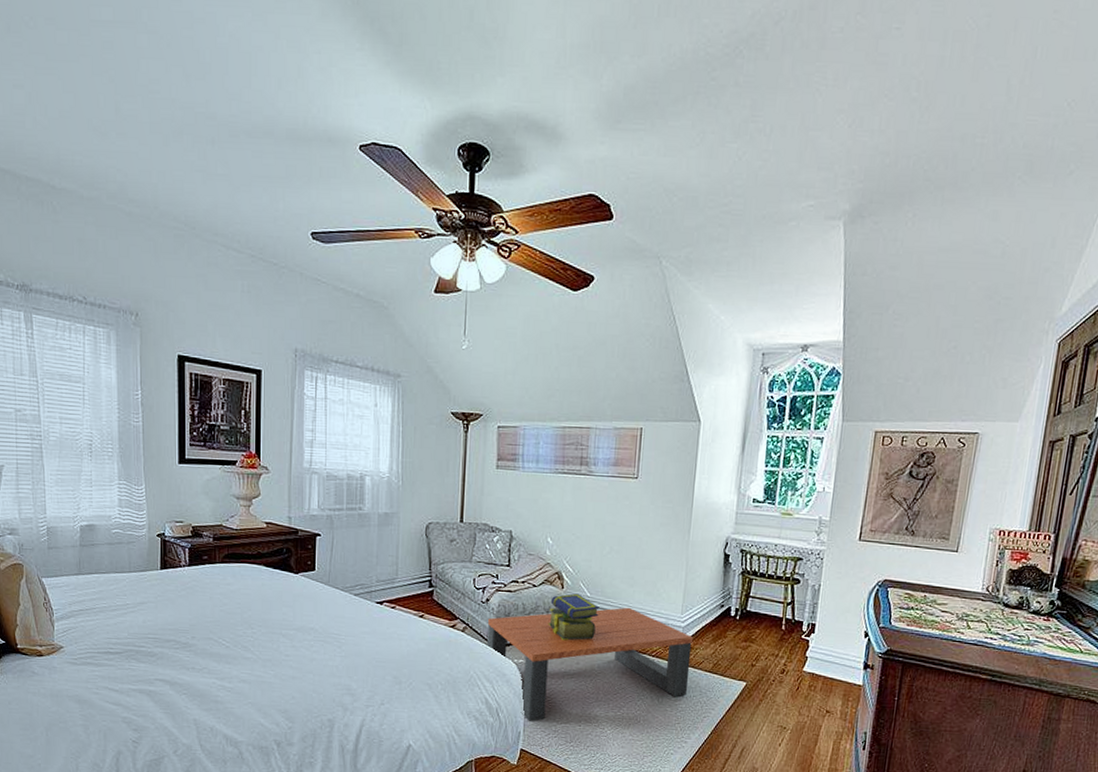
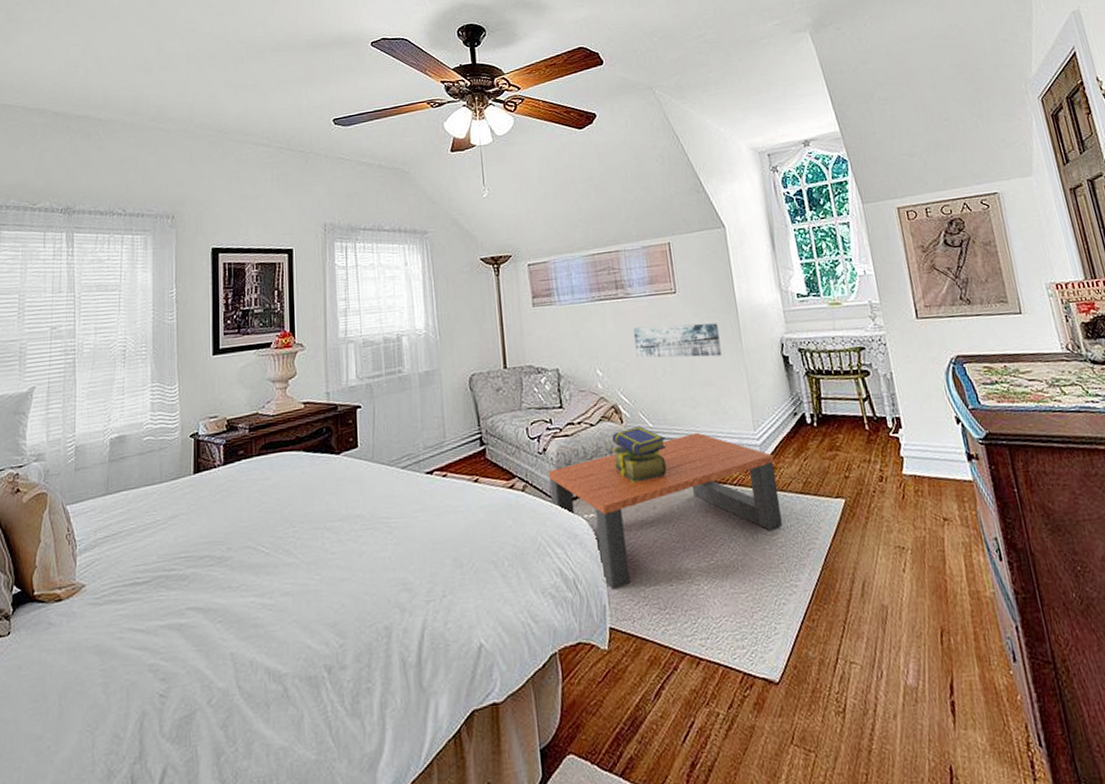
wall art: none [587,505,670,544] -> present [633,323,722,358]

